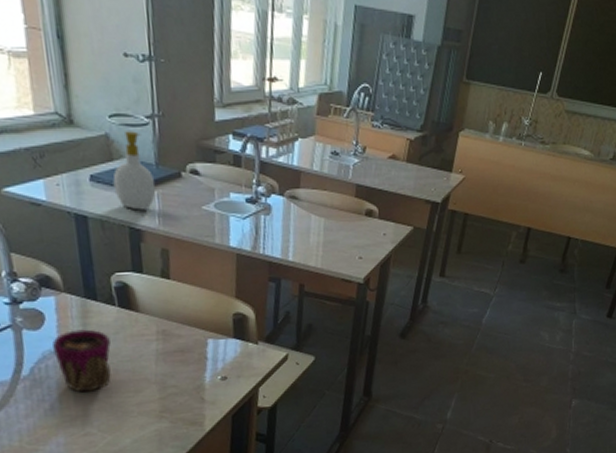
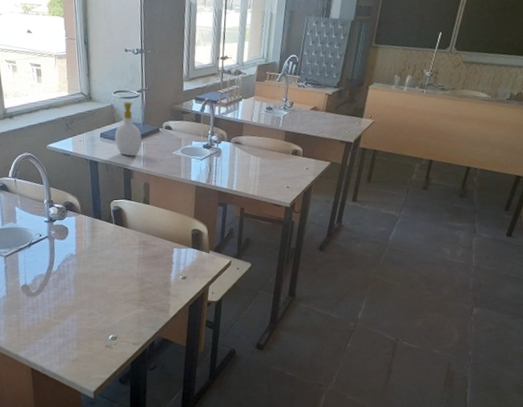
cup: present [53,329,111,393] -> none [72,239,109,284]

